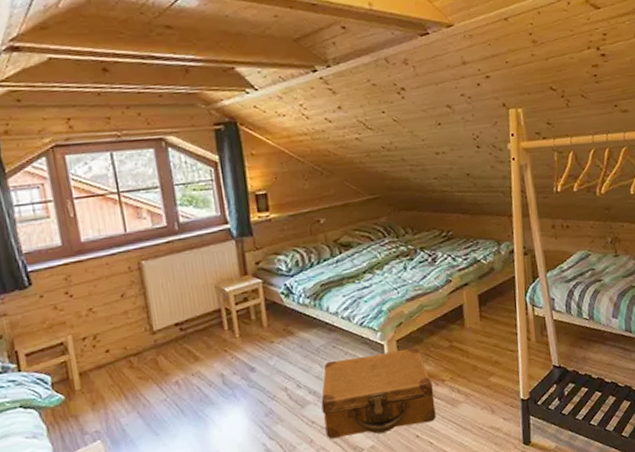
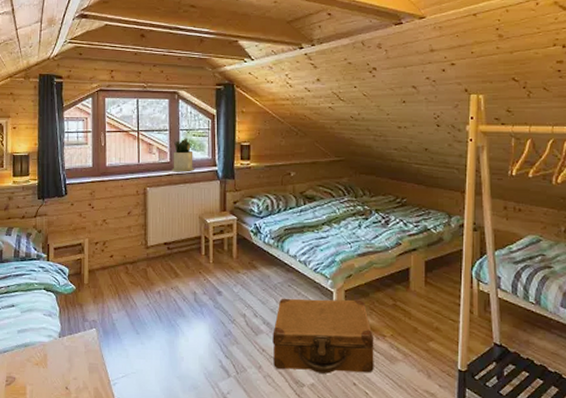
planter: none [167,194,201,238] -> present [172,138,194,172]

